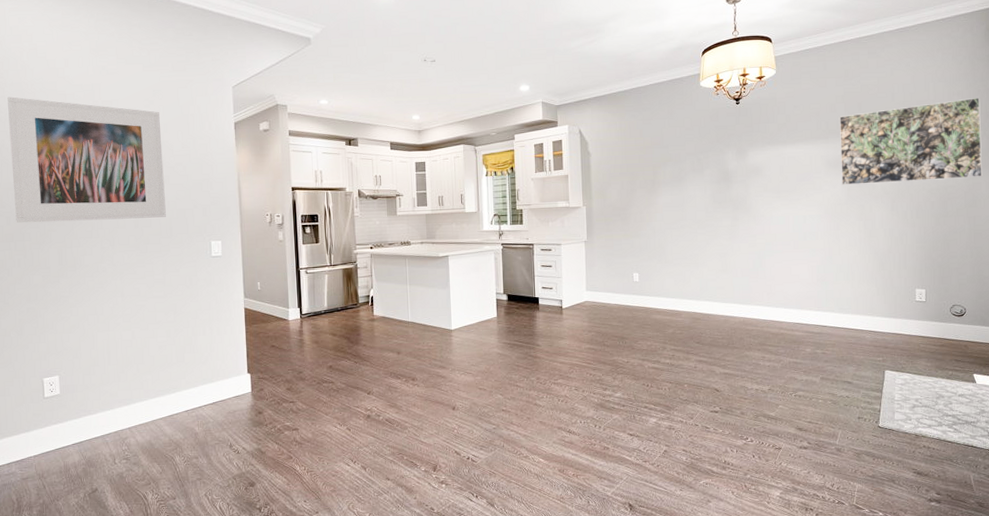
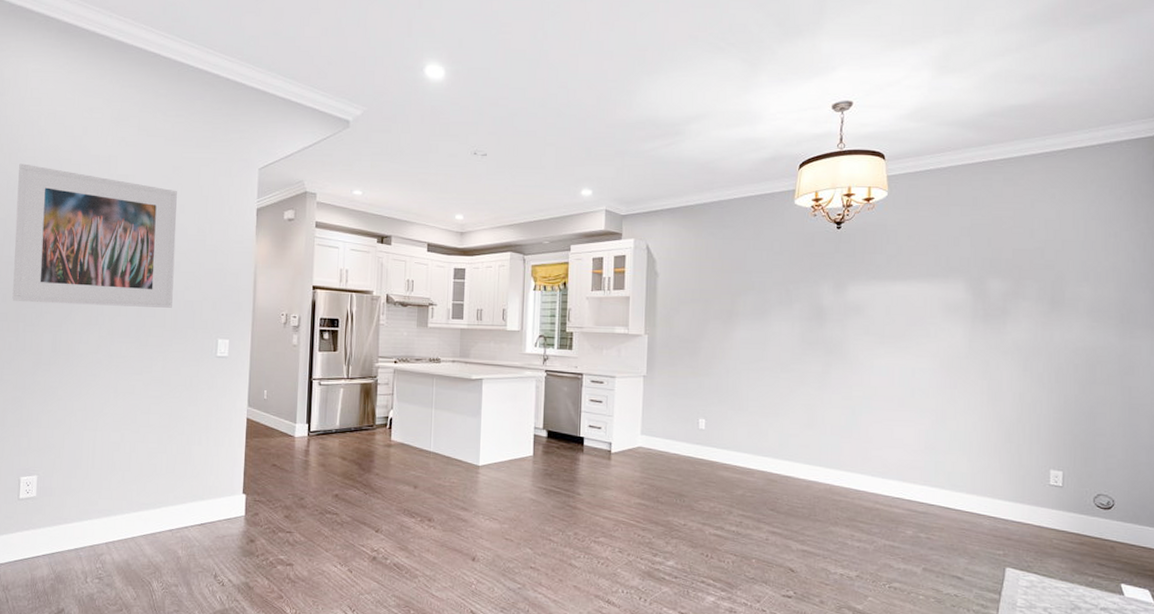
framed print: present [839,98,982,185] -> none [962,242,1144,339]

